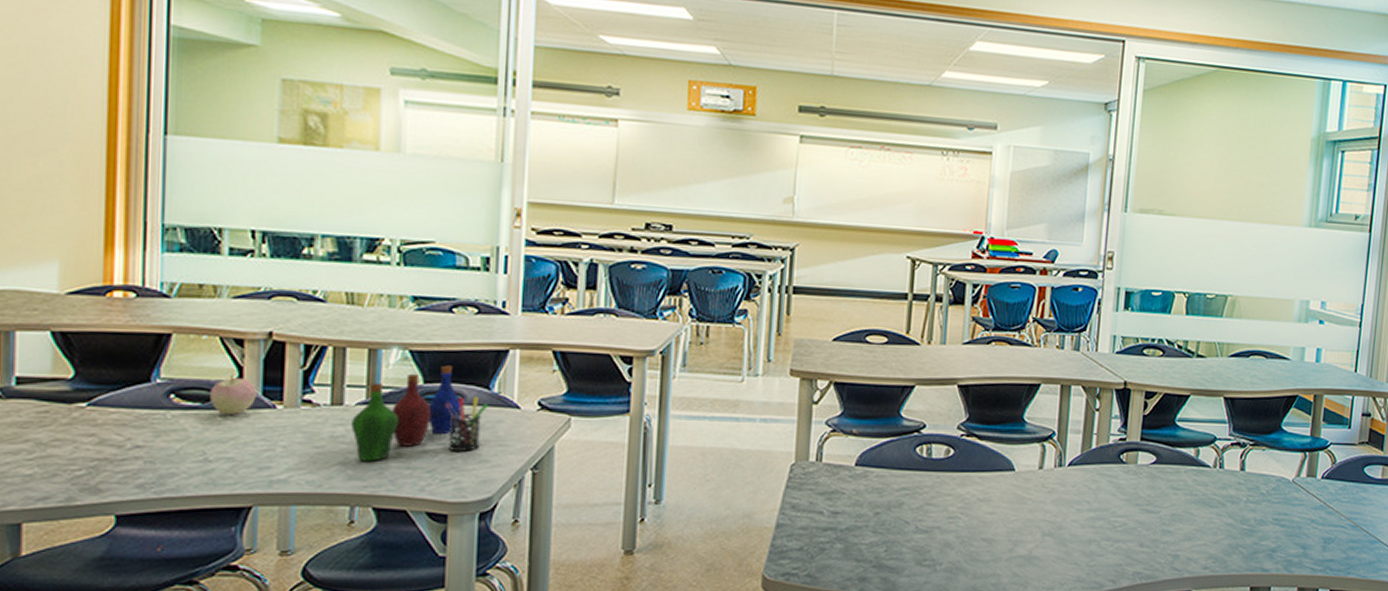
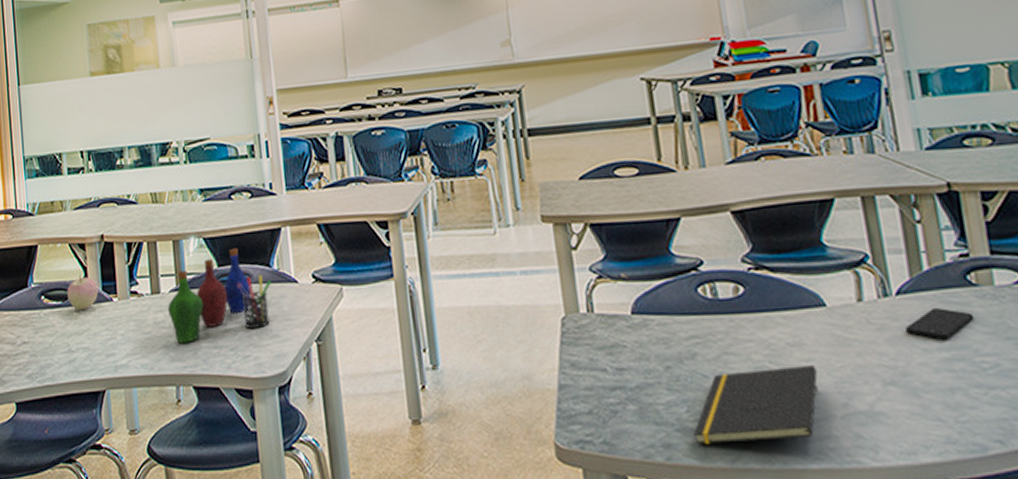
notepad: none [886,517,996,578] -> present [692,365,818,444]
smartphone: none [1069,479,1118,503] -> present [905,308,975,340]

